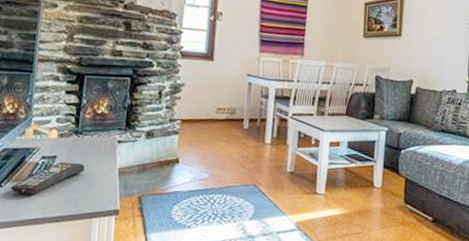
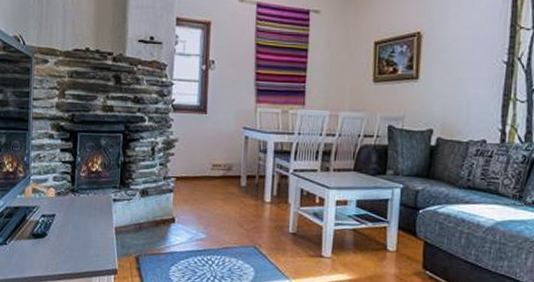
remote control: present [10,161,85,194] -> none [14,220,82,252]

